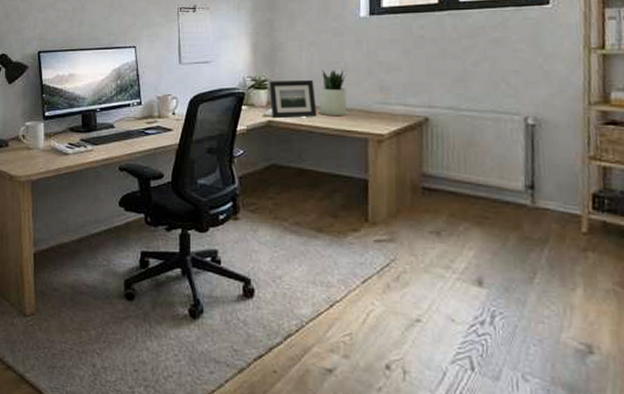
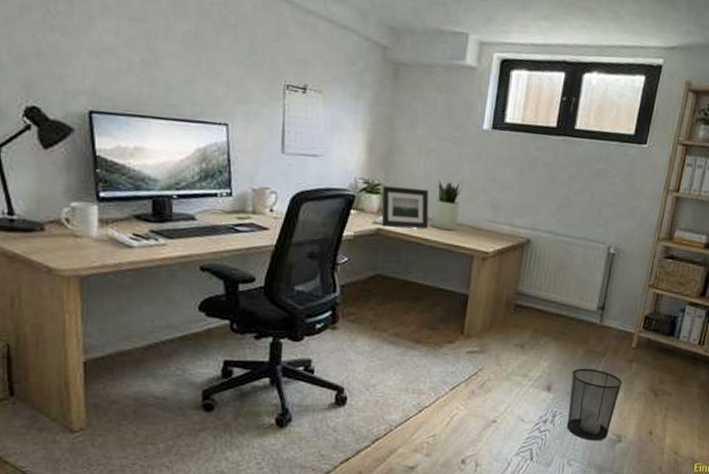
waste bin: none [507,258,580,351] -> present [566,368,623,441]

